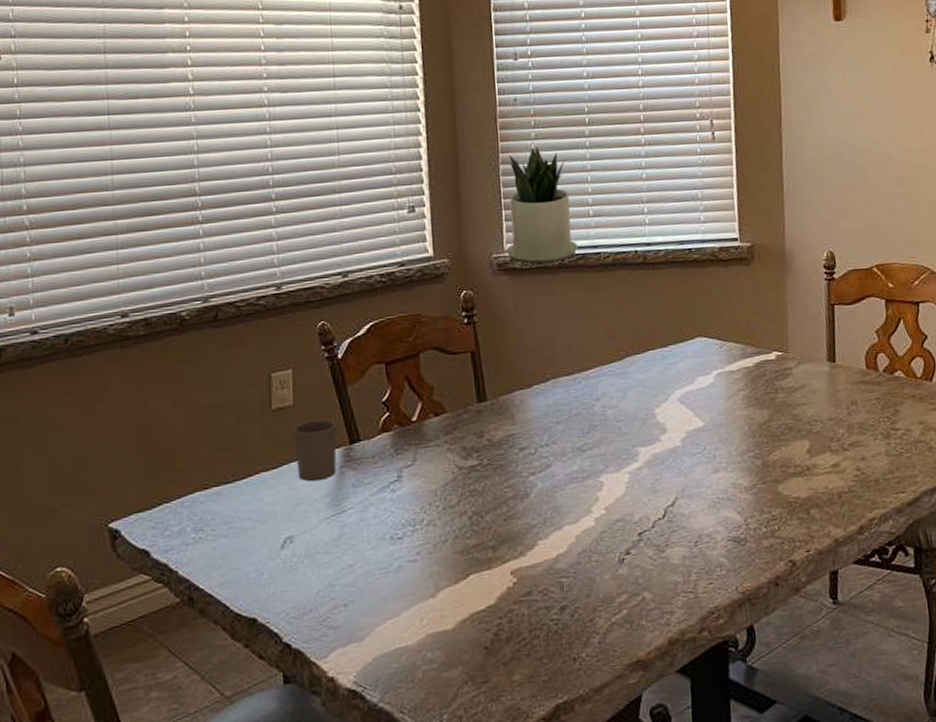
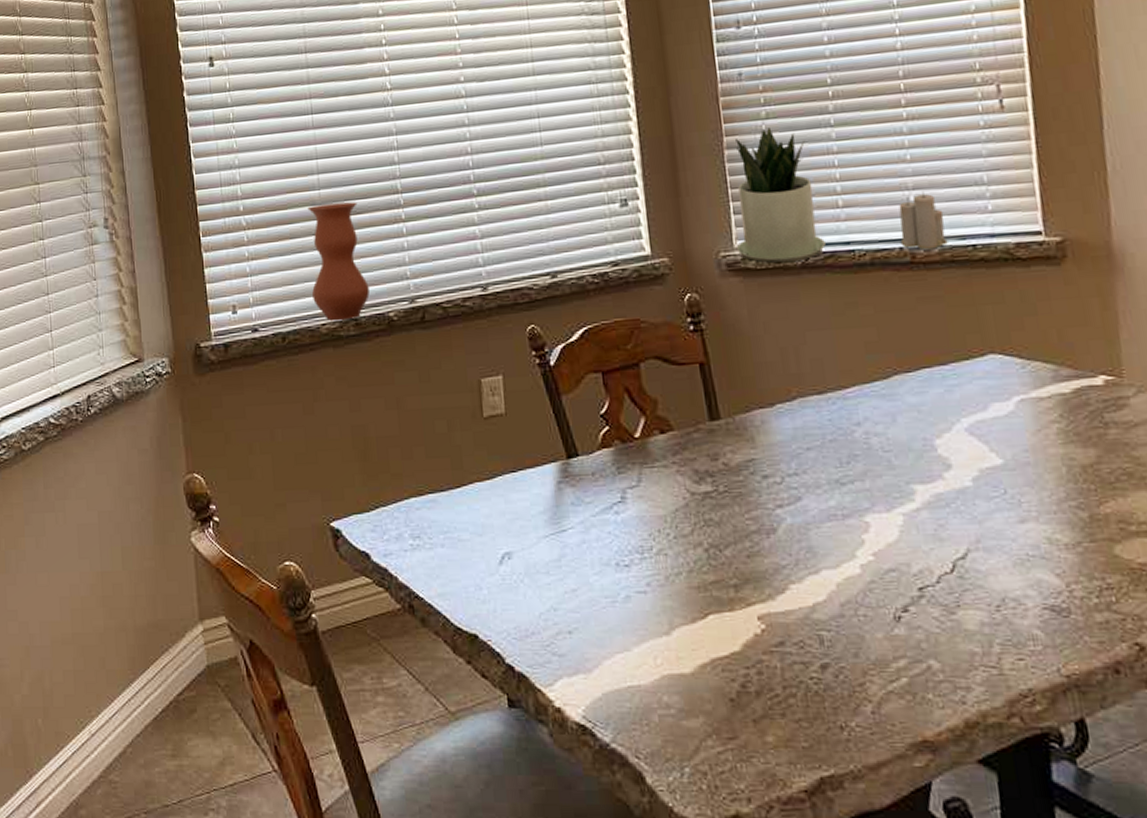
vase: none [99,203,162,322] -> present [307,202,370,321]
mug: present [293,418,337,482] -> none [506,429,554,496]
candle: none [635,204,671,253] -> present [899,191,948,250]

